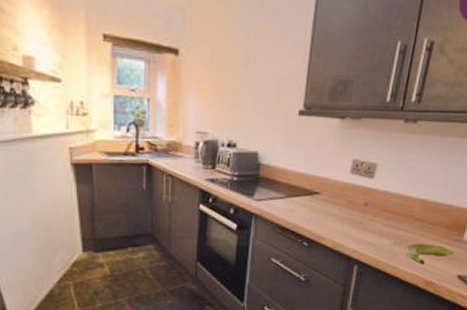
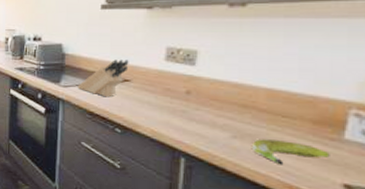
knife block: none [270,171,320,211] -> present [77,59,129,98]

